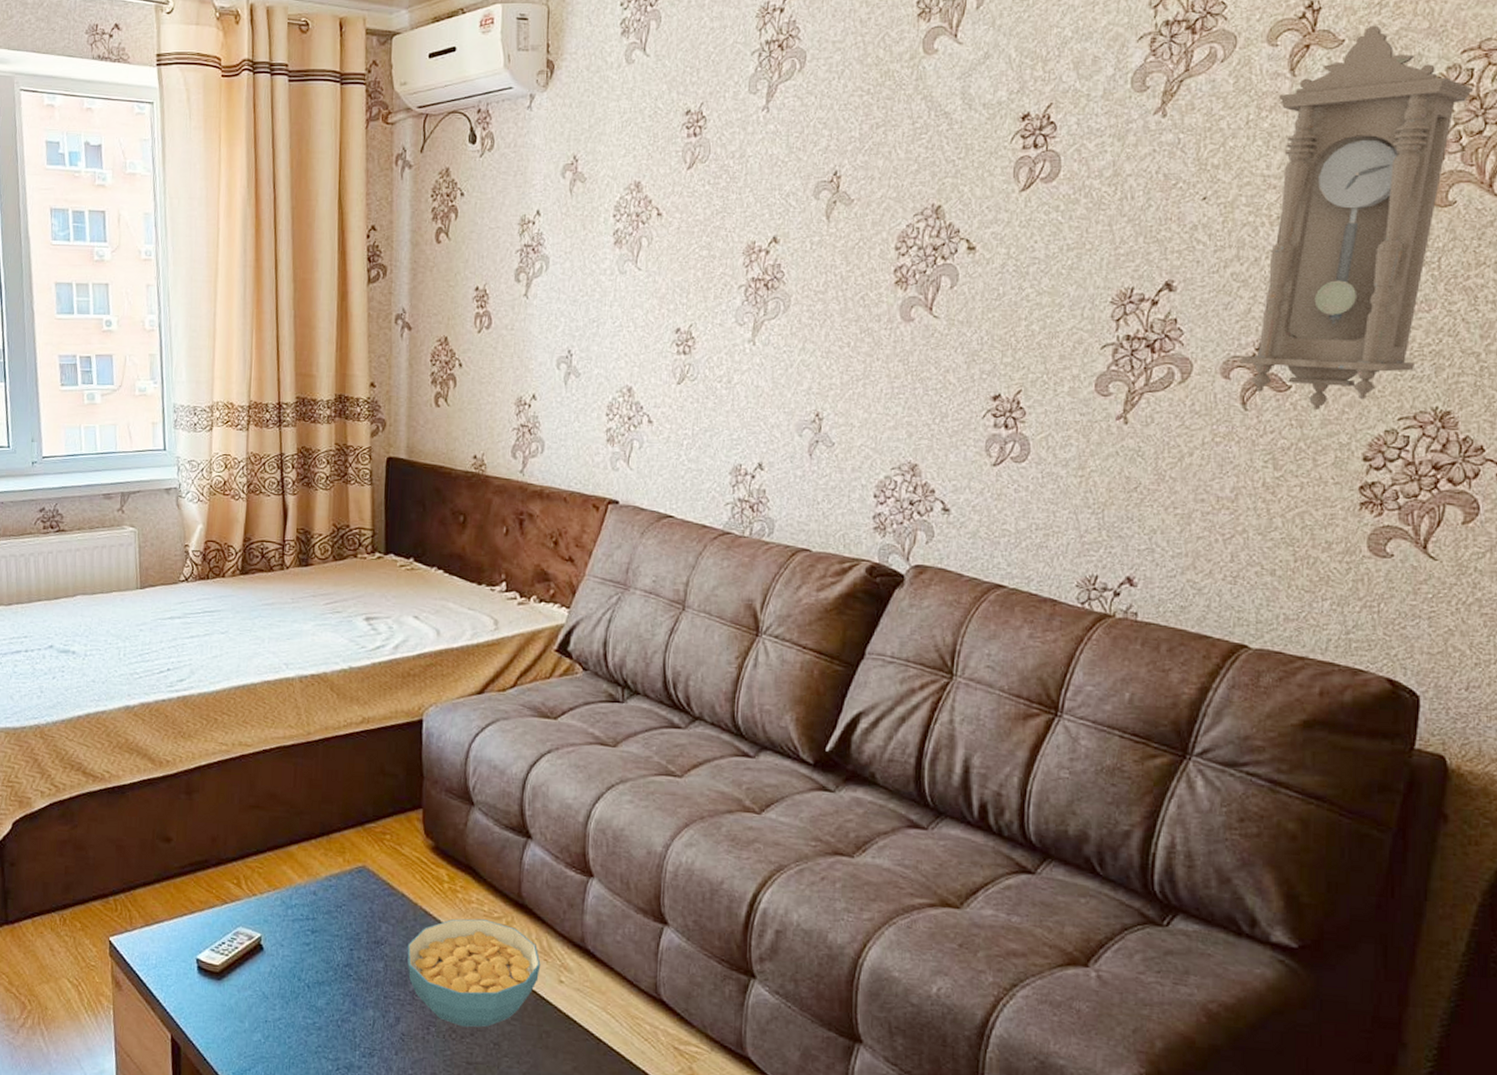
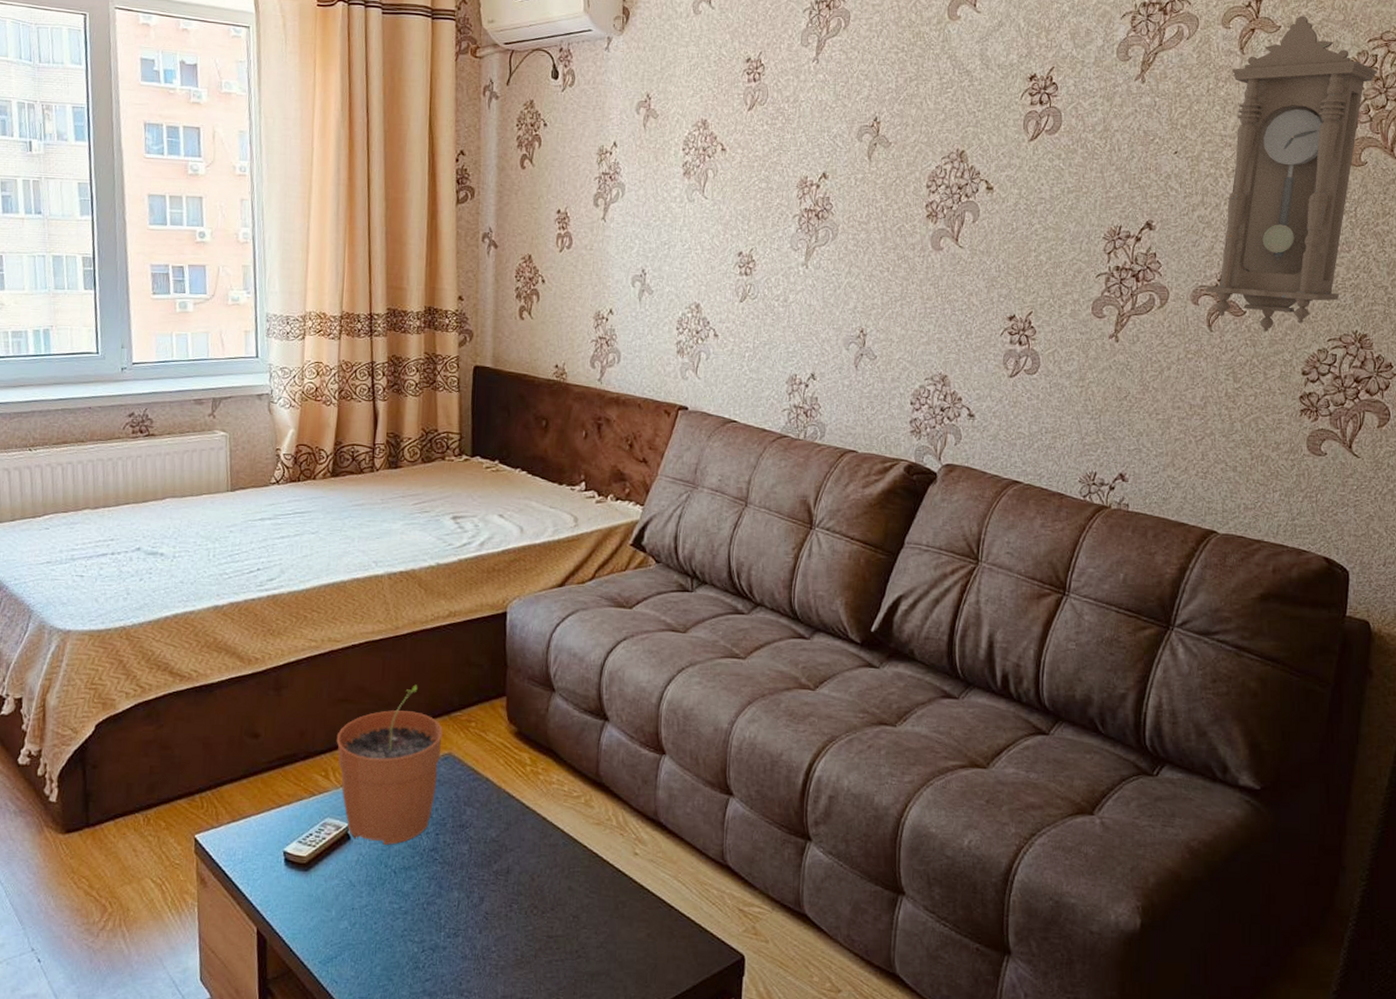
plant pot: none [248,793,357,958] -> present [336,684,443,845]
cereal bowl: present [407,918,541,1028] -> none [491,799,617,903]

